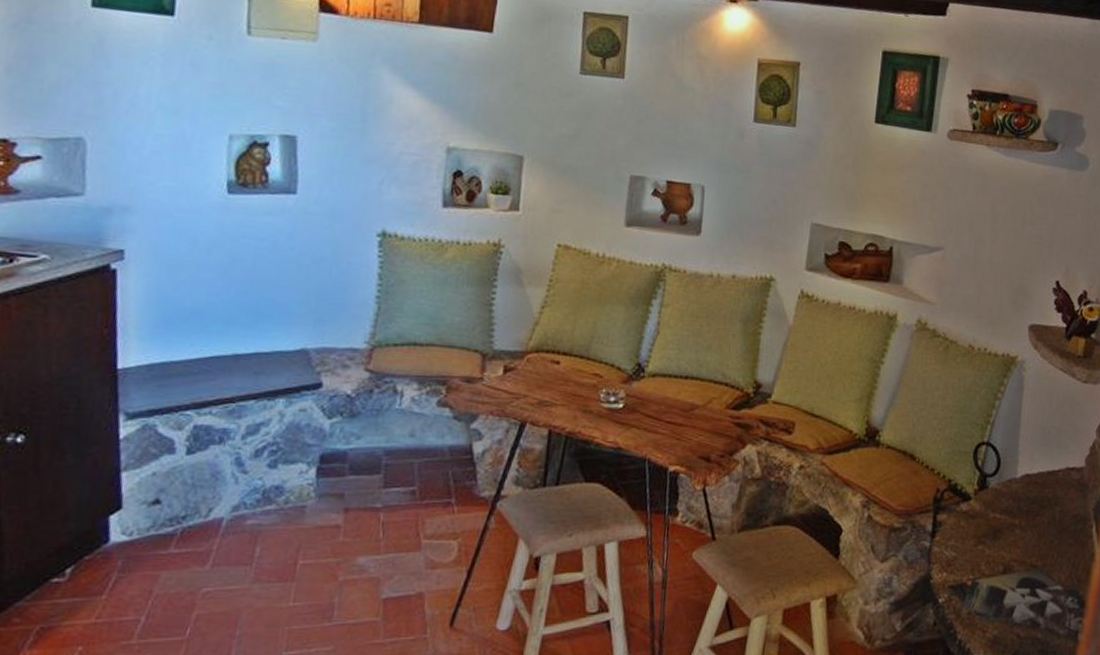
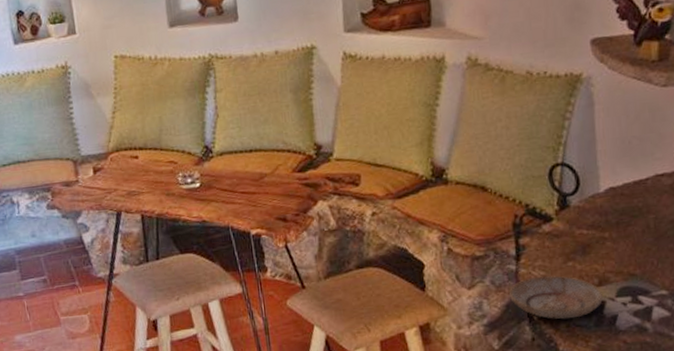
ceramic bowl: none [919,557,1005,606] -> present [509,276,603,319]

